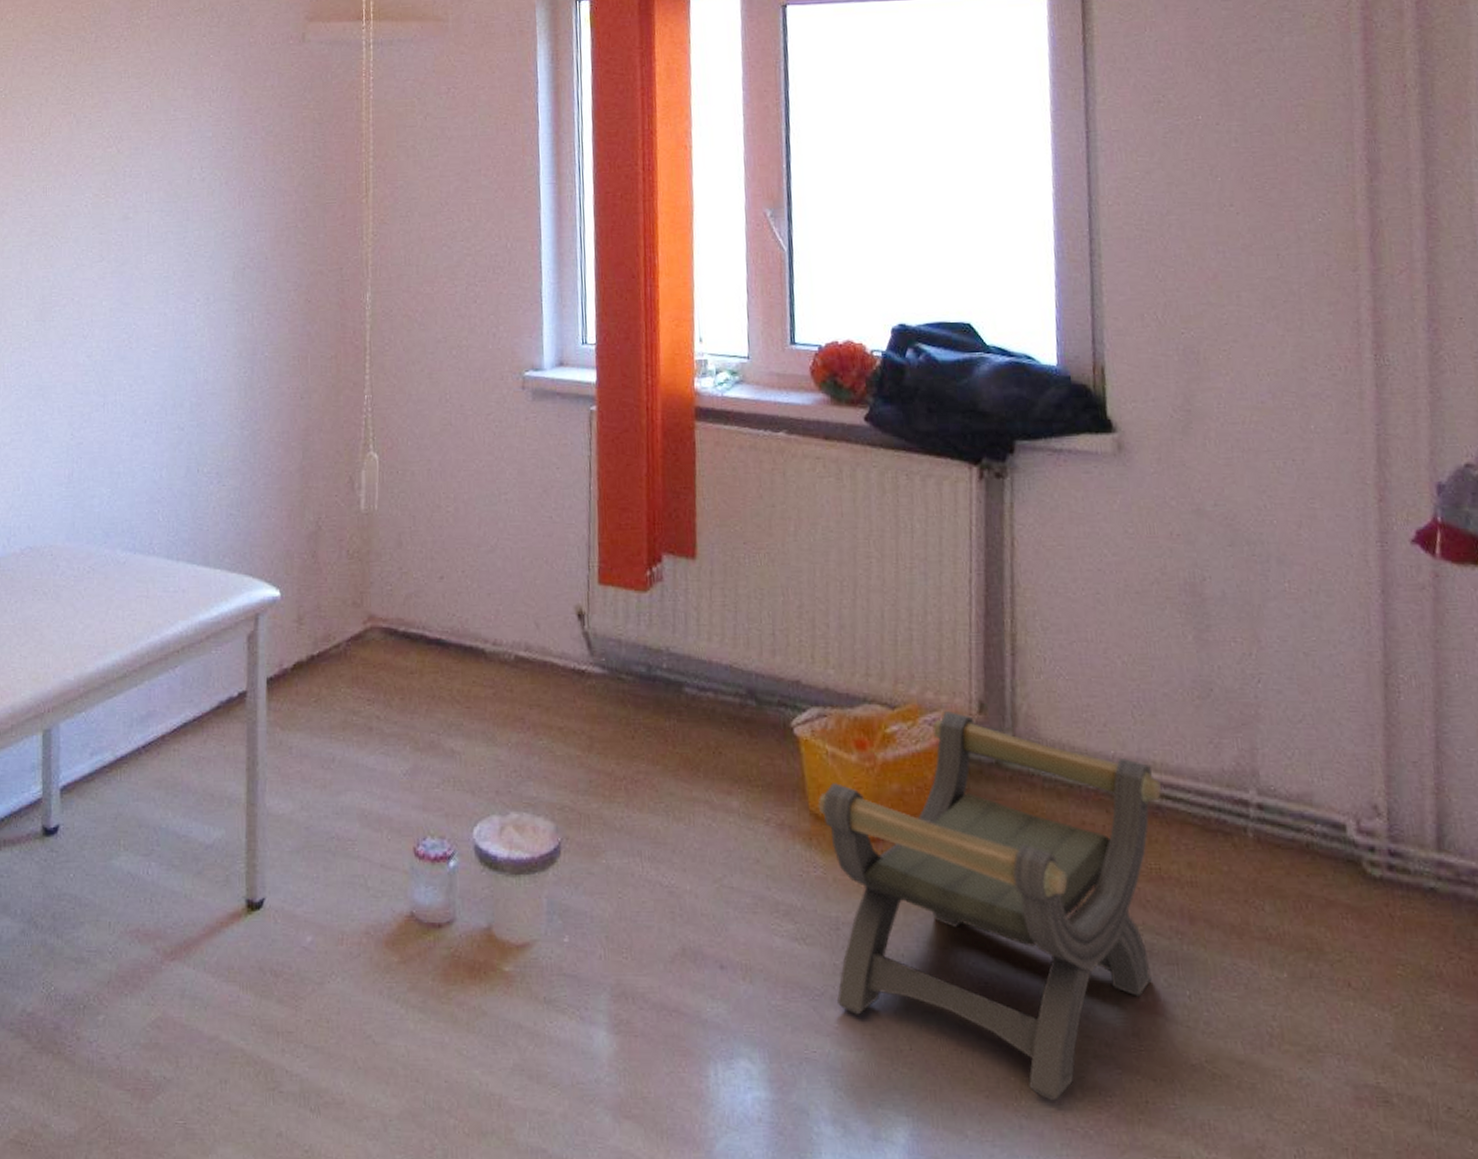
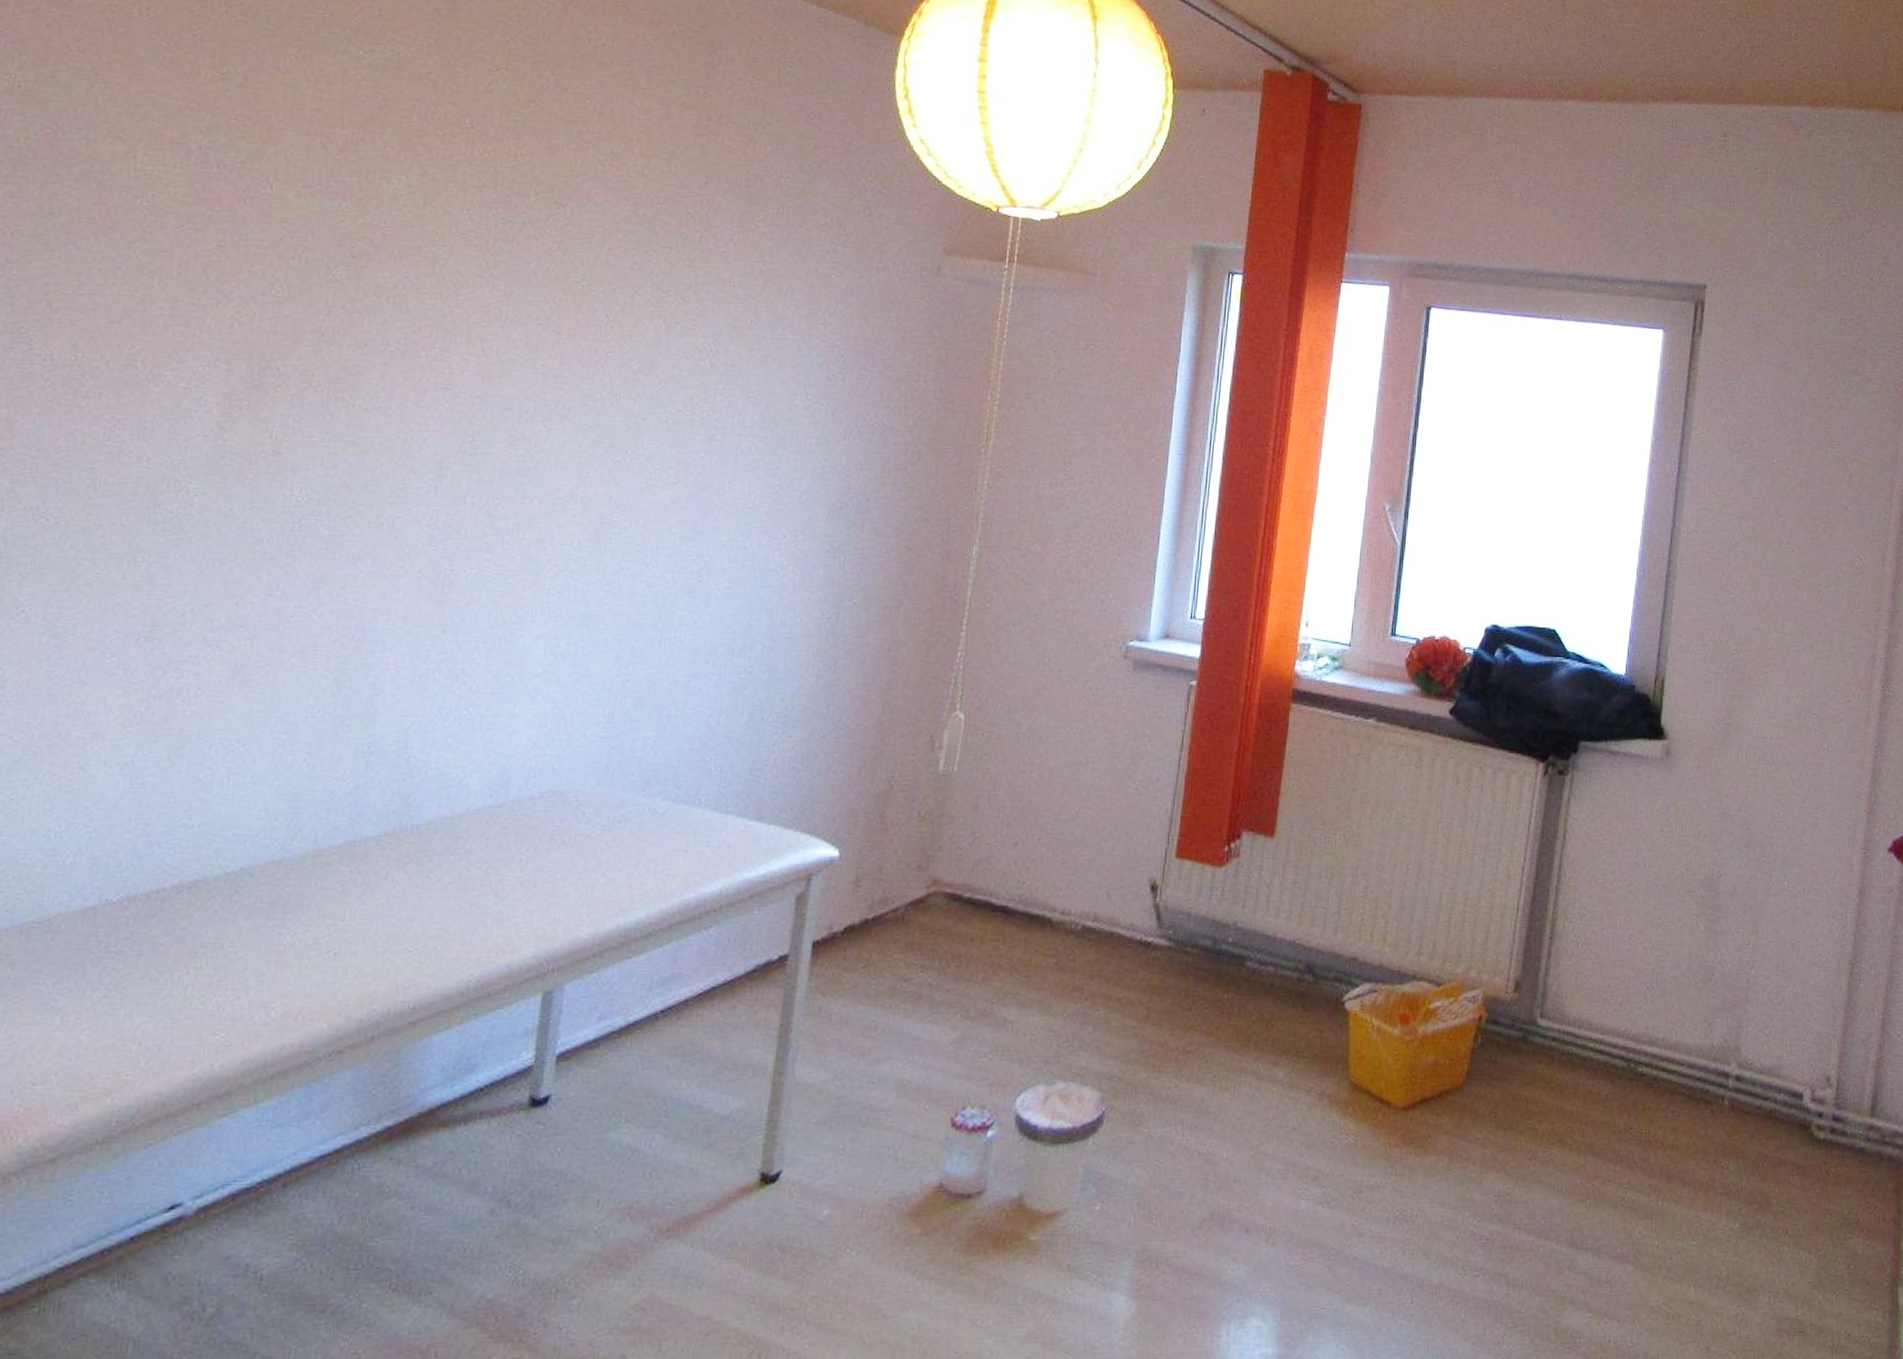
stool: present [817,711,1161,1102] -> none [1351,989,1660,1345]

